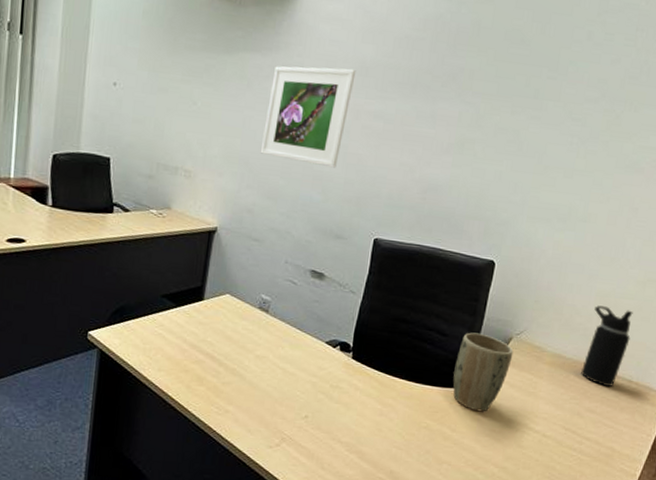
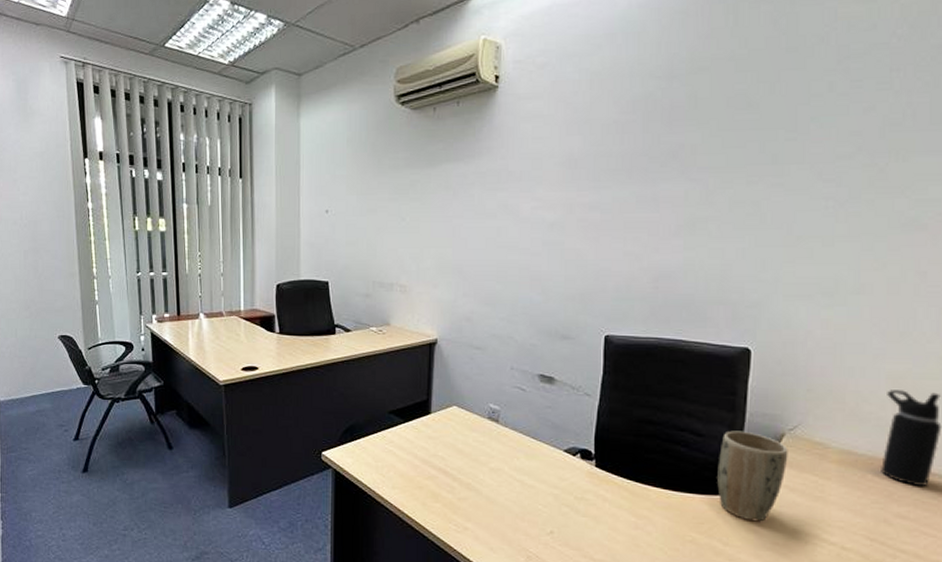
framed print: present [260,66,356,168] -> none [473,163,564,266]

